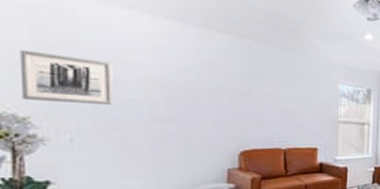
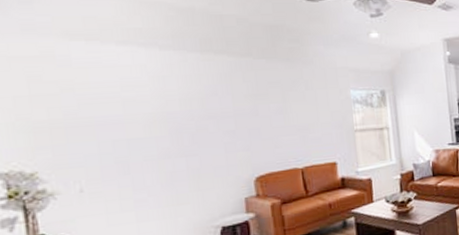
wall art: present [20,49,112,105] -> none [19,103,118,155]

